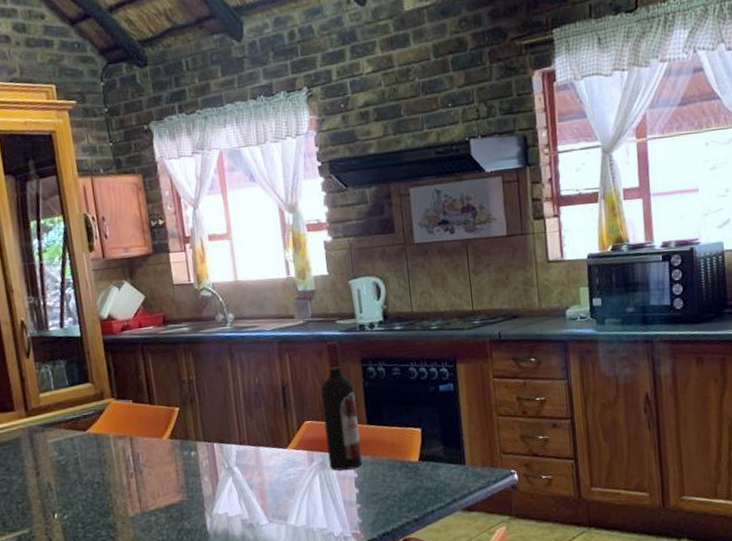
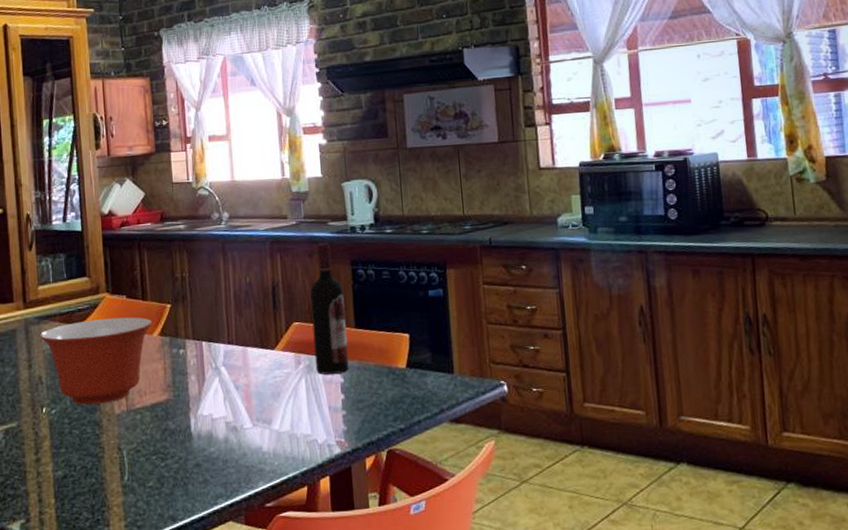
mixing bowl: none [45,421,162,510] -> present [39,317,153,405]

